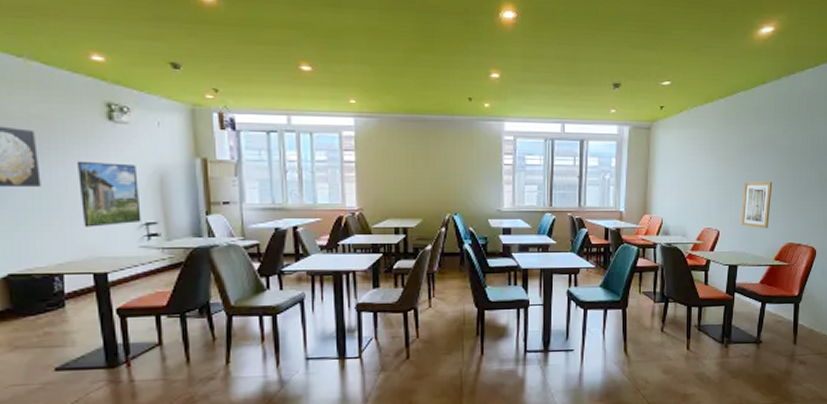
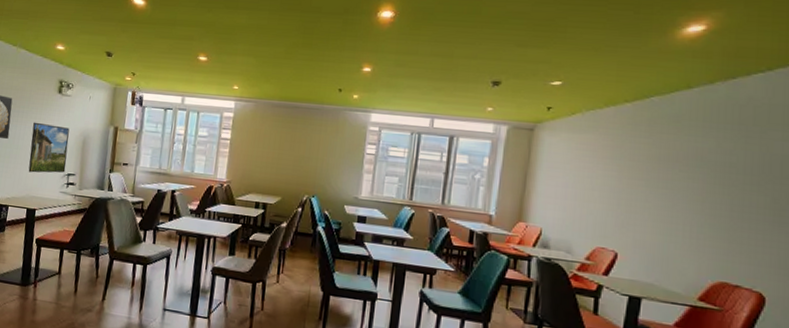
wall art: present [741,182,773,229] -> none [649,199,698,260]

